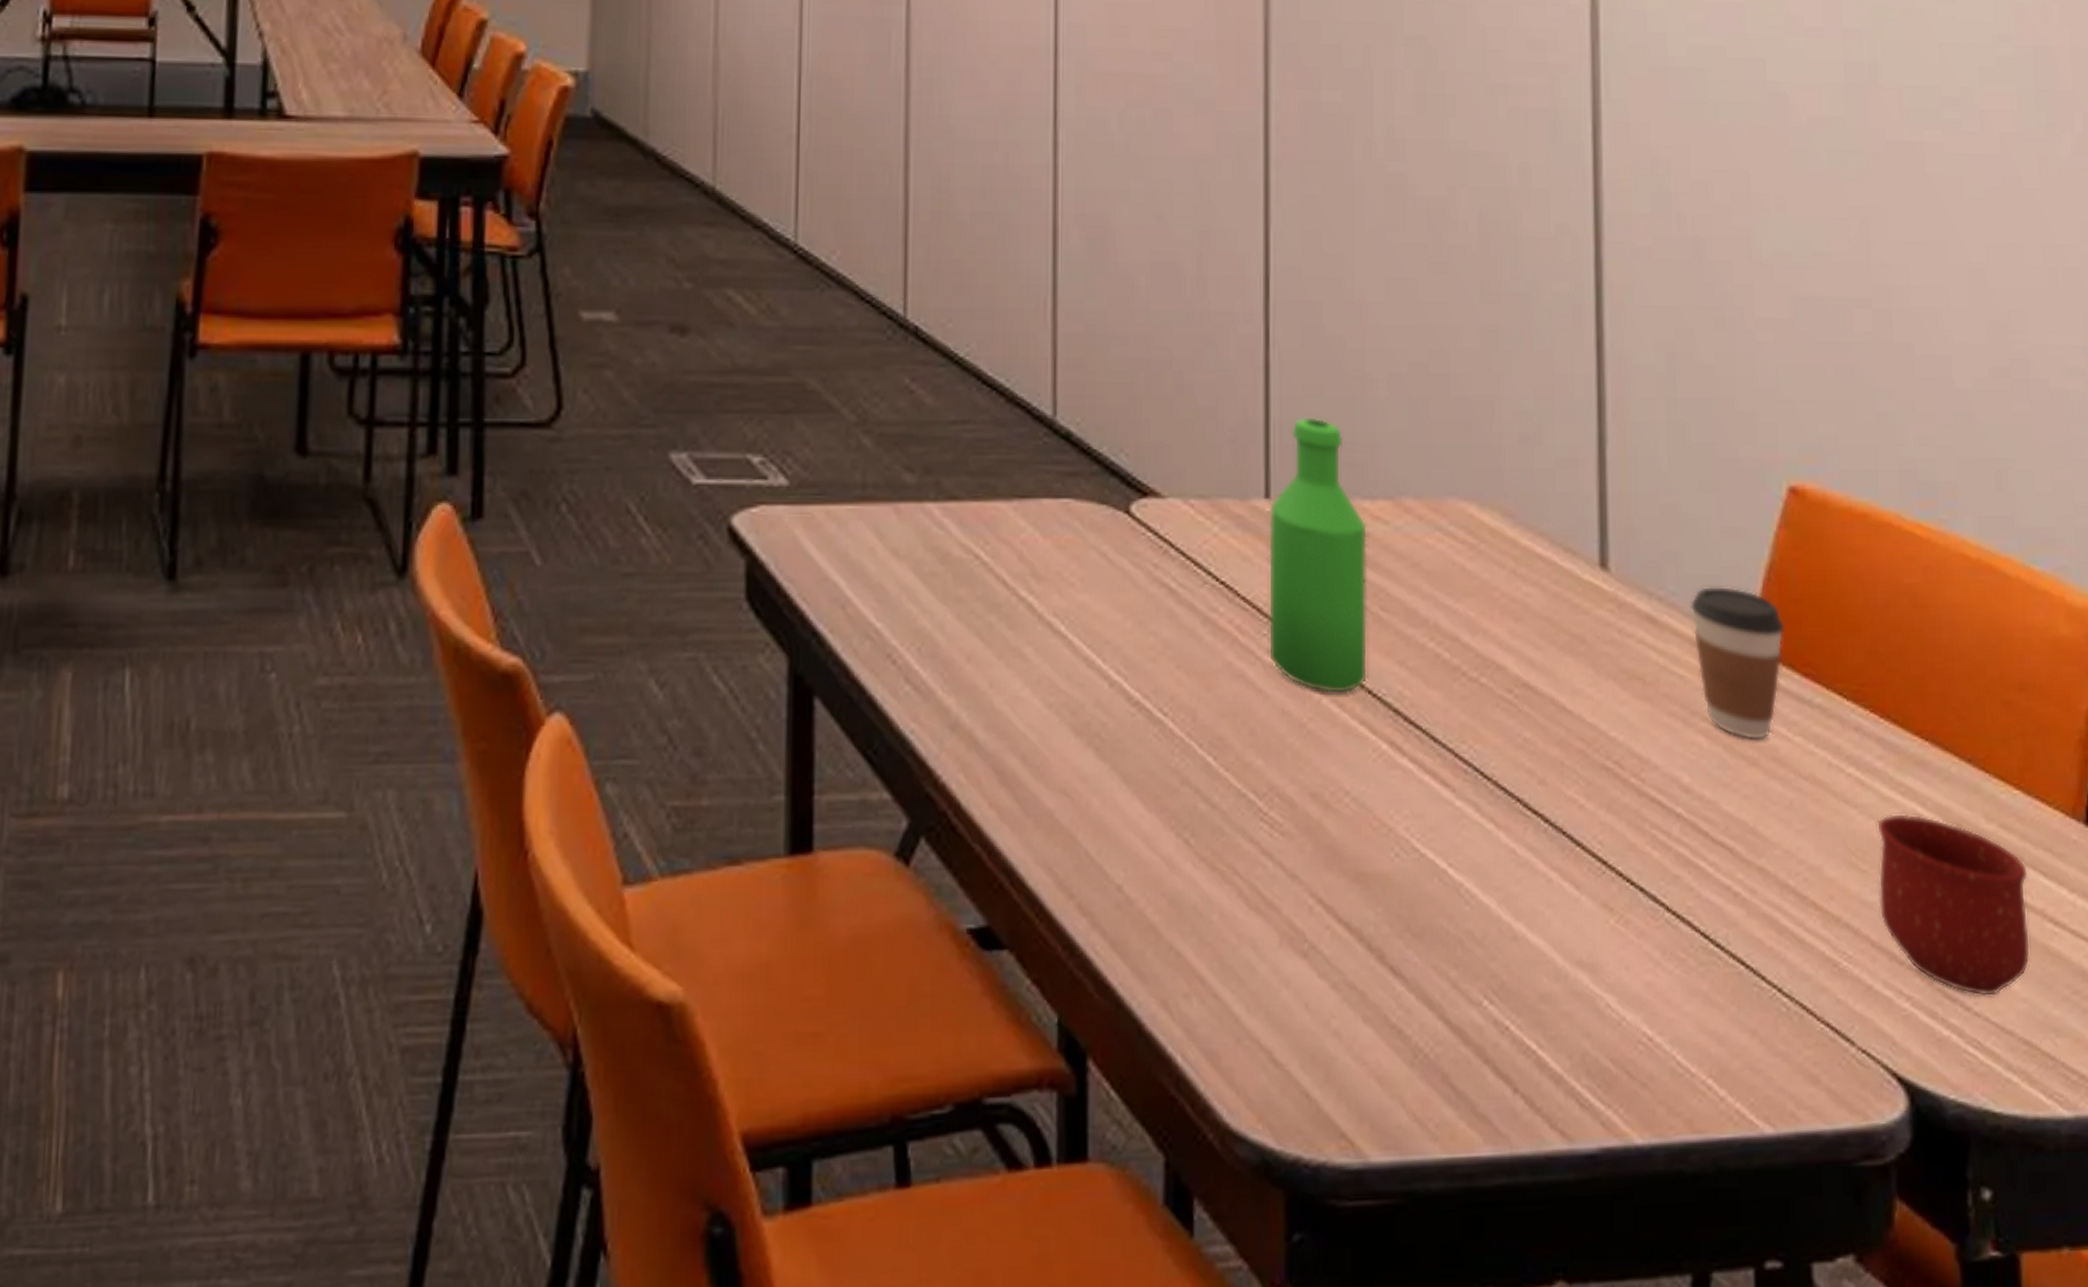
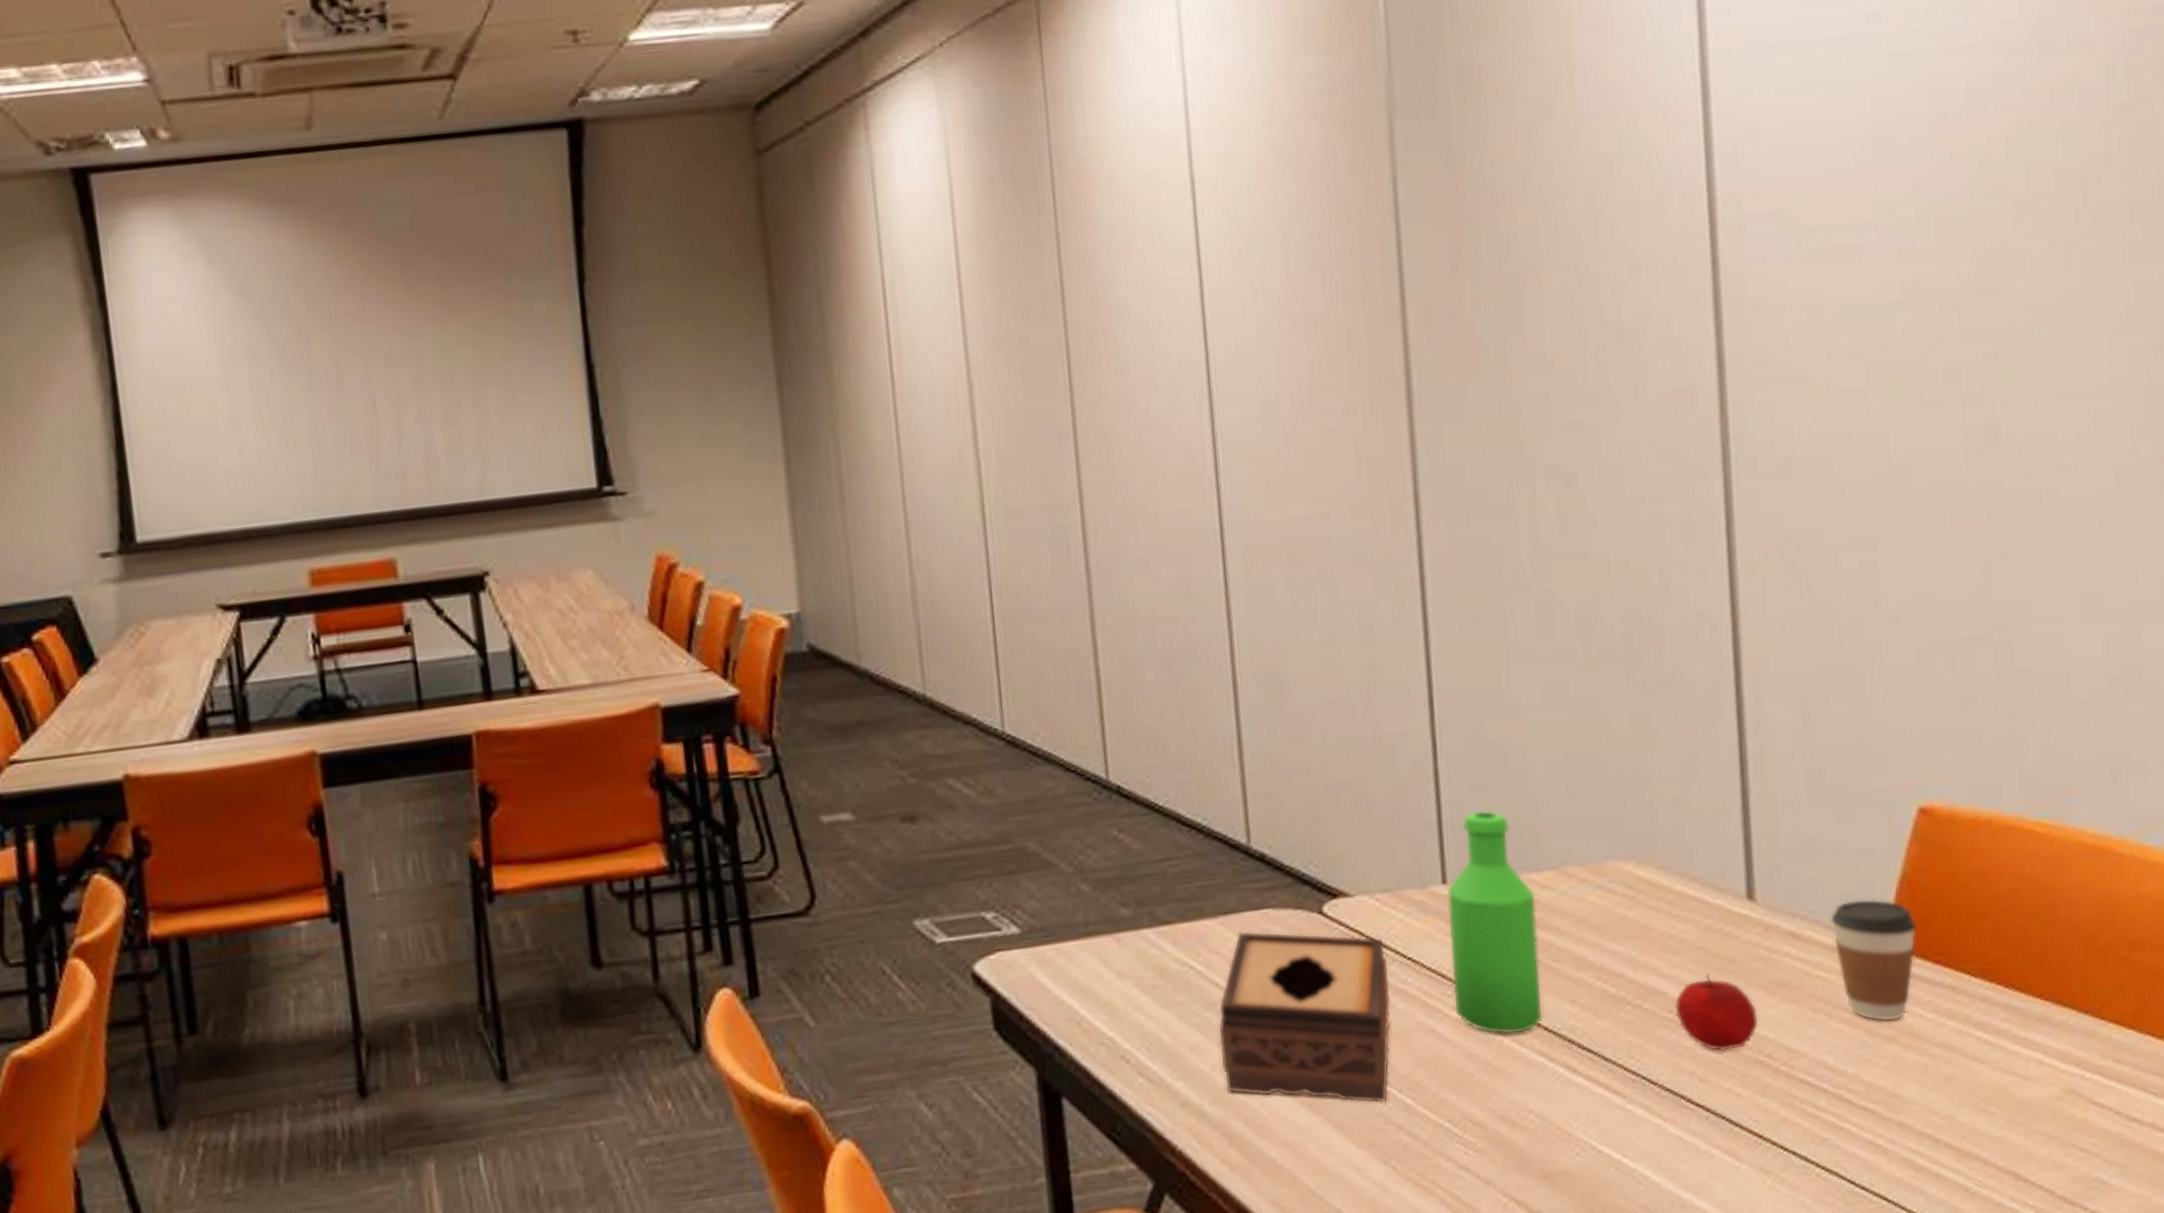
tissue box: none [999,520,1198,758] -> present [1217,930,1391,1104]
apple: none [1515,652,1607,750] -> present [1674,974,1759,1052]
mug: present [1877,813,2030,996] -> none [2003,1061,2141,1198]

